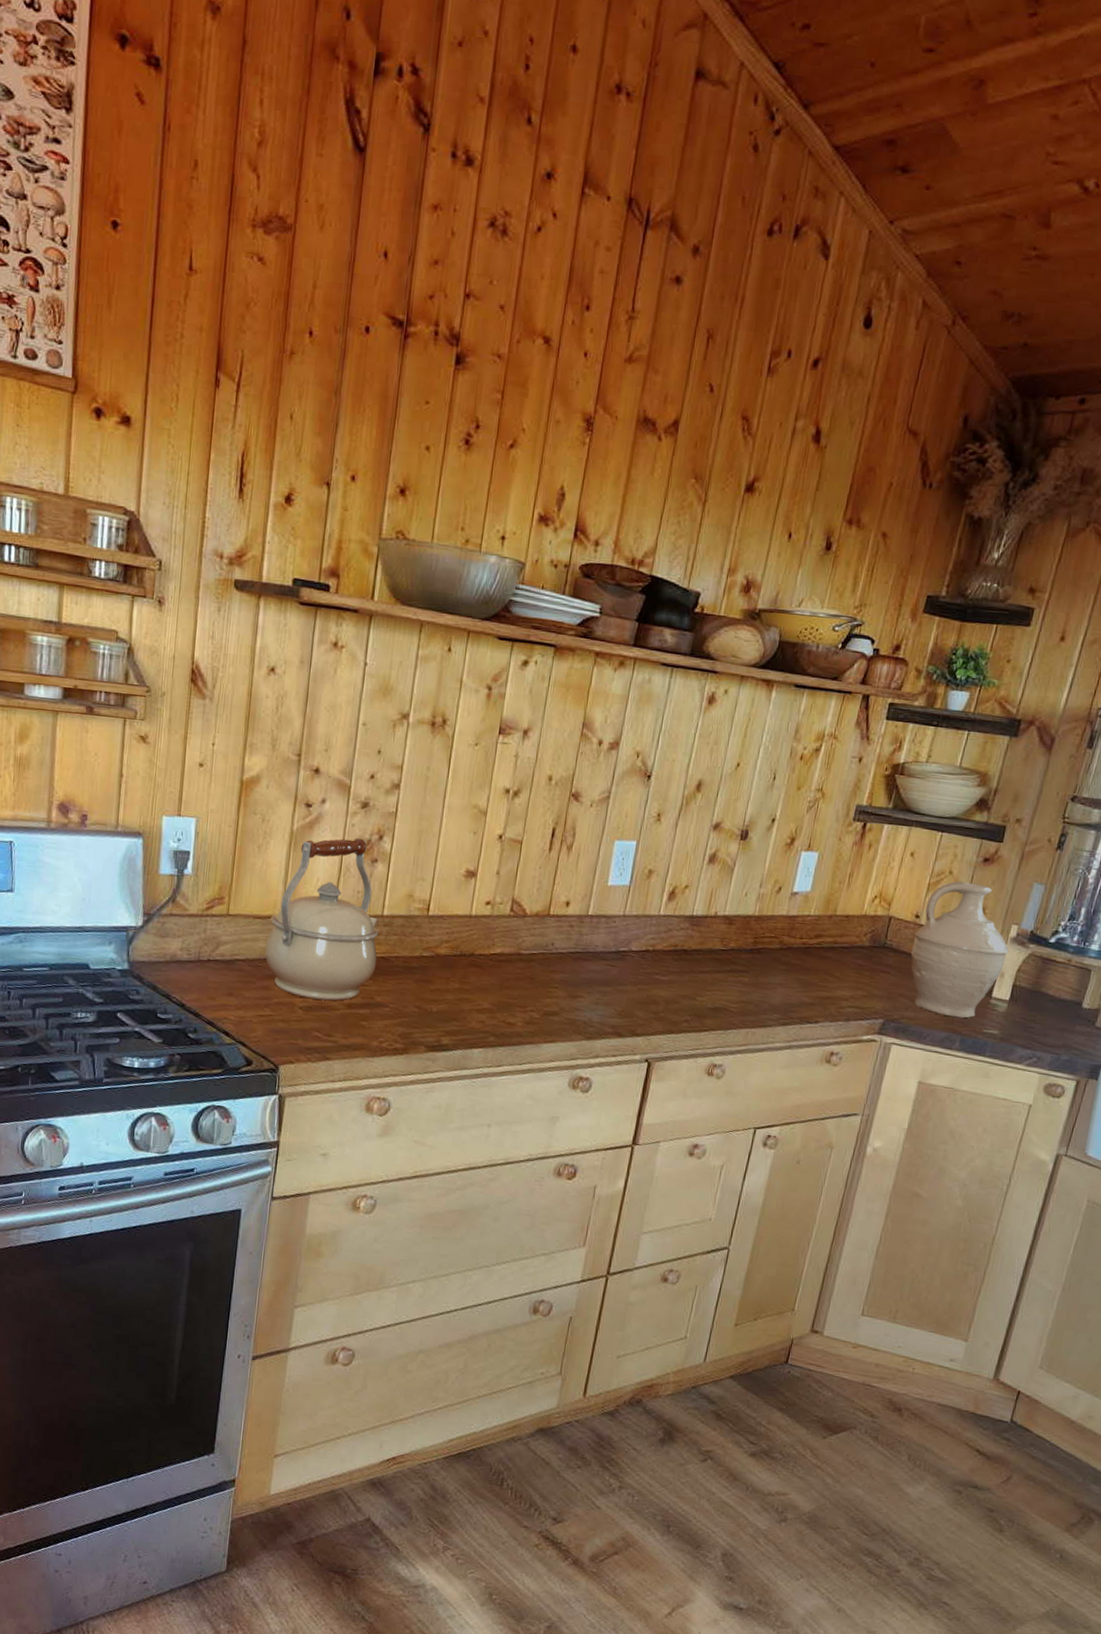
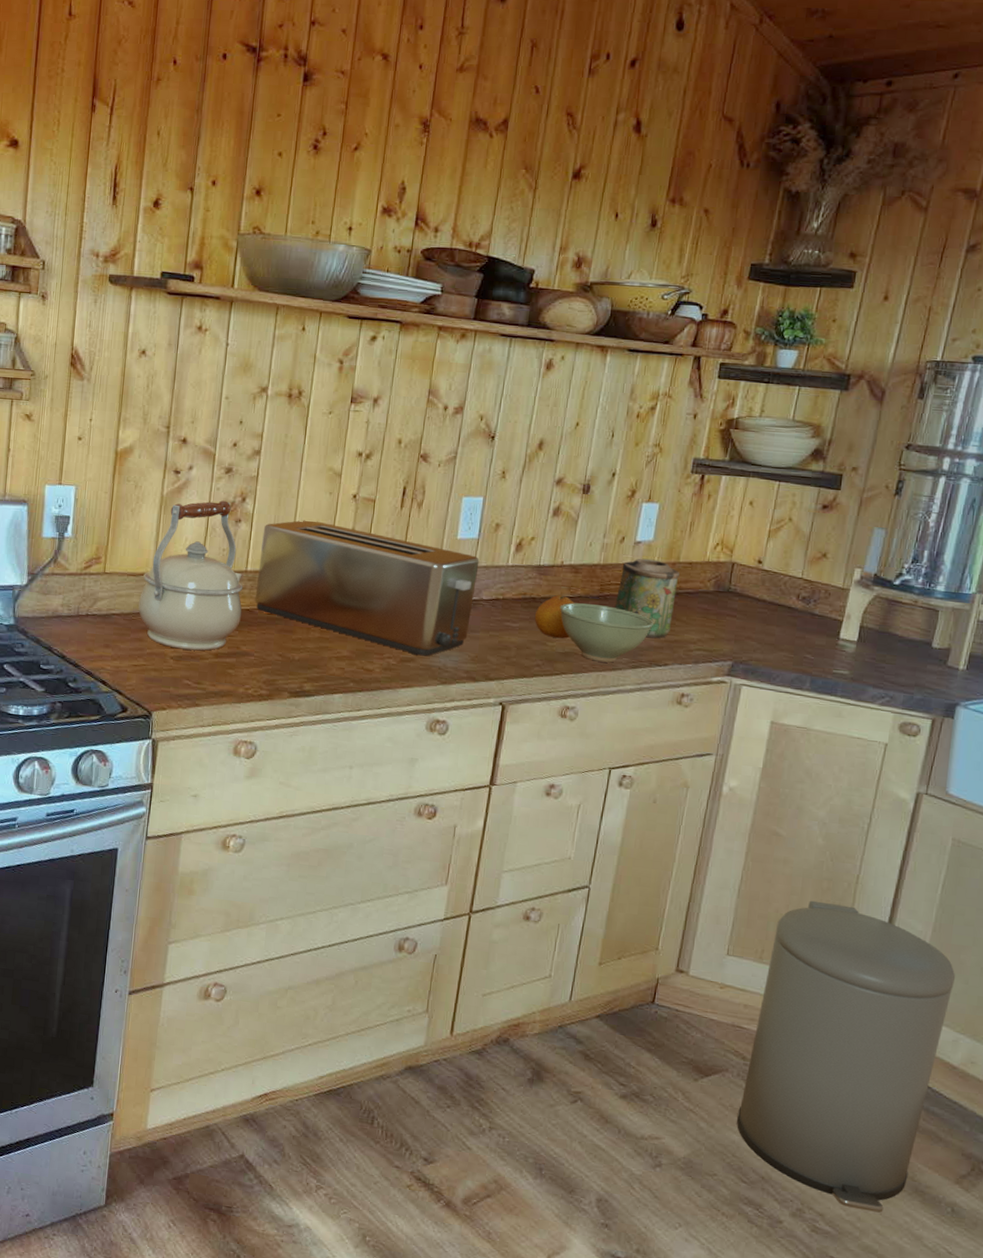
toaster: none [391,861,630,1010] -> present [254,520,480,656]
fruit: none [684,947,727,993] -> present [534,594,574,639]
bowl: none [711,955,808,1019] -> present [559,602,655,663]
canister: none [767,910,836,994] -> present [614,558,680,638]
pedal bin: none [862,1261,1081,1561] -> present [737,900,956,1213]
ceramic jug: present [910,881,1009,1018] -> none [755,528,854,659]

